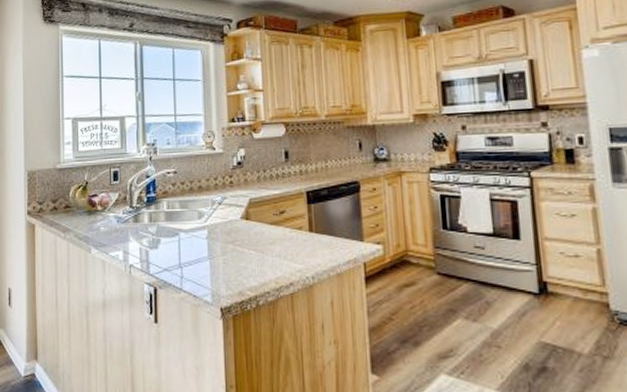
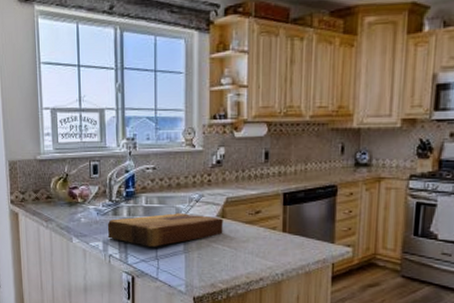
cutting board: none [127,217,248,254] -> present [107,213,223,247]

